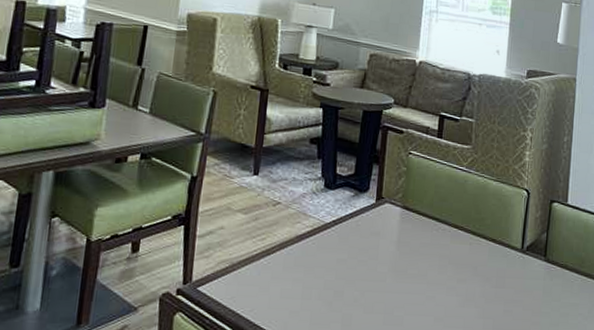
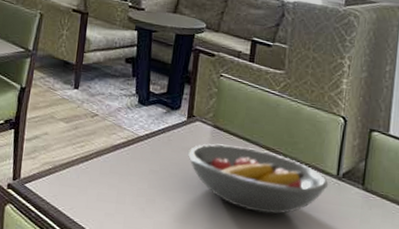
fruit bowl: none [376,225,514,294] -> present [187,143,329,214]

